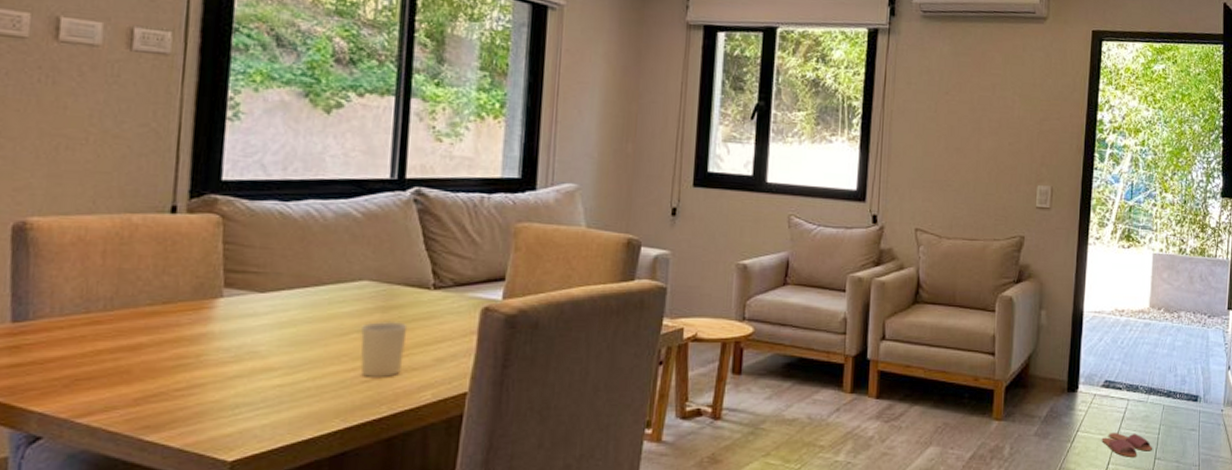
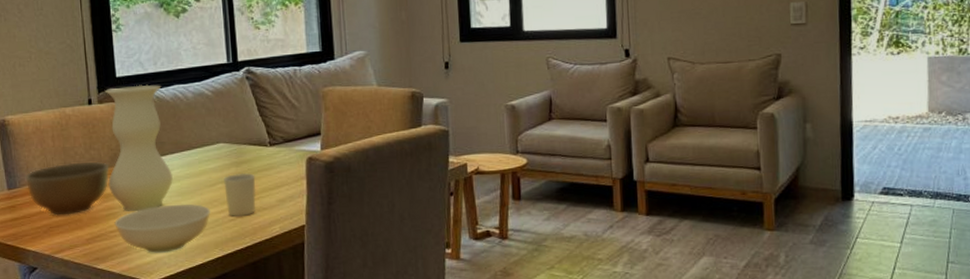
bowl: none [45,290,190,364] -> present [25,161,110,216]
vase: none [183,194,289,363] -> present [105,84,173,211]
bowl: none [184,356,335,422] -> present [114,204,210,253]
slippers: present [1101,432,1152,457] -> none [884,237,943,262]

